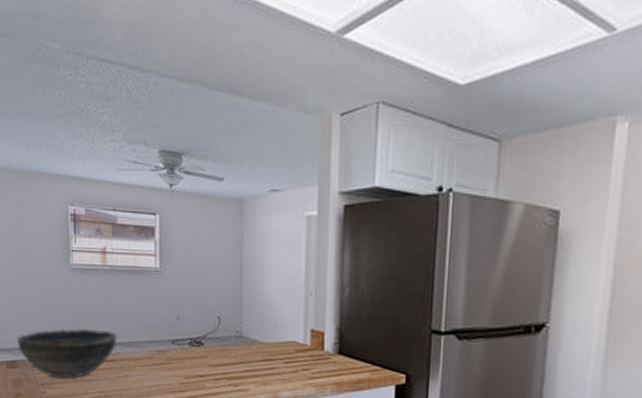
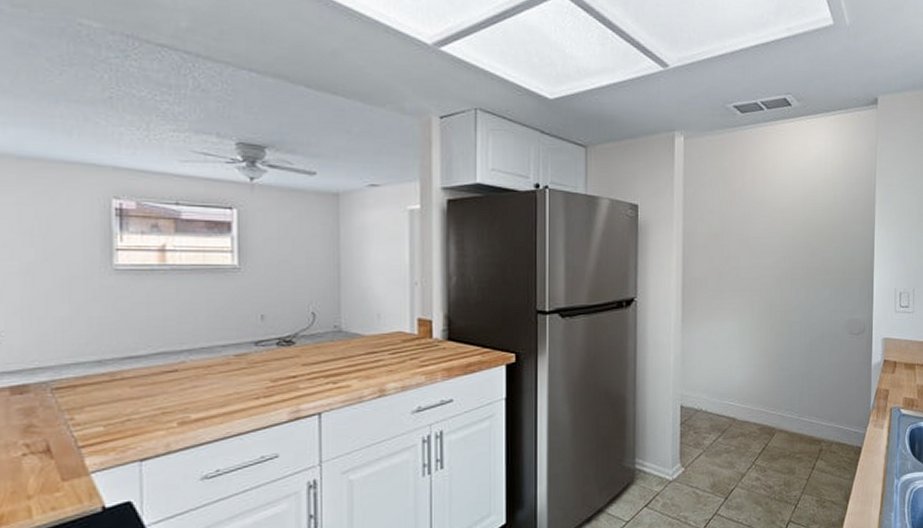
bowl: present [17,328,117,378] -> none [28,337,181,400]

